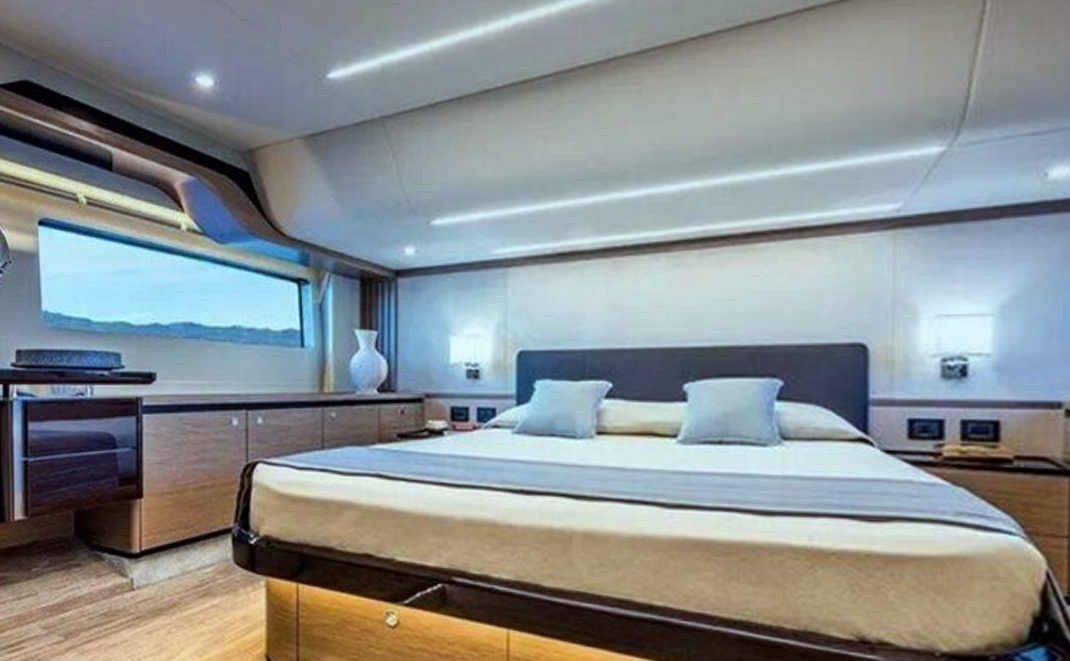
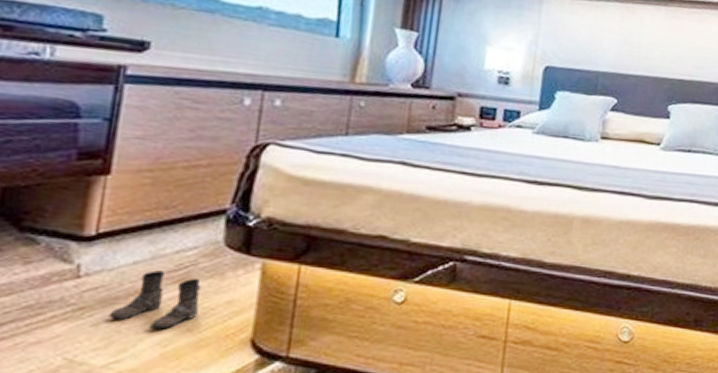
boots: none [158,585,221,641] -> present [108,270,202,330]

